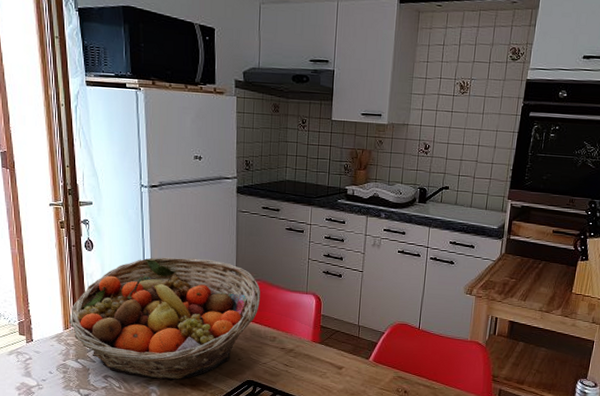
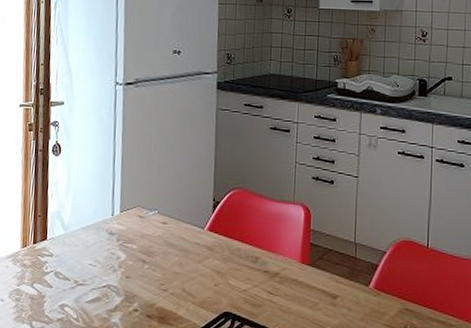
fruit basket: present [68,257,261,380] -> none [27,162,242,311]

